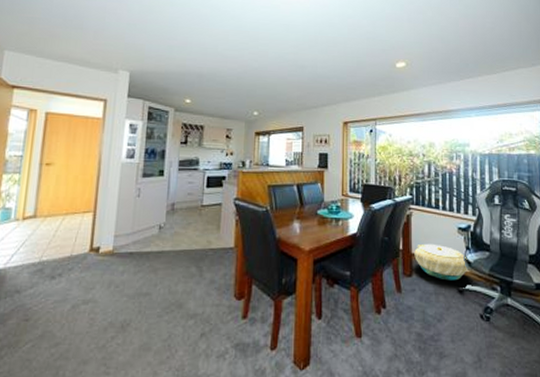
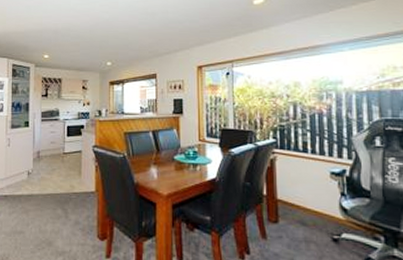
basket: present [414,243,470,281] -> none [280,189,346,229]

